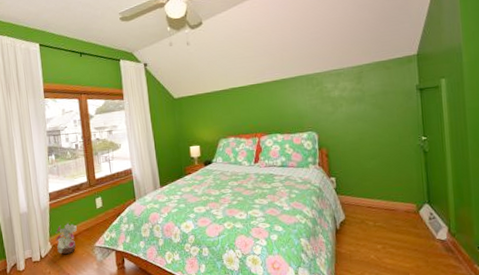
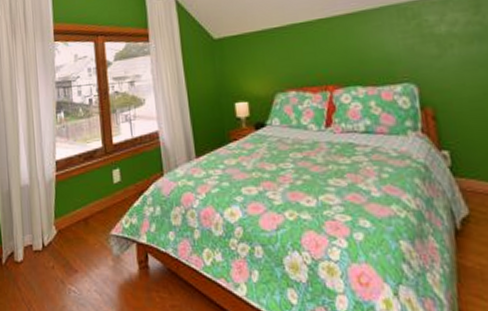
decorative plant: present [55,223,77,255] -> none [61,201,88,244]

